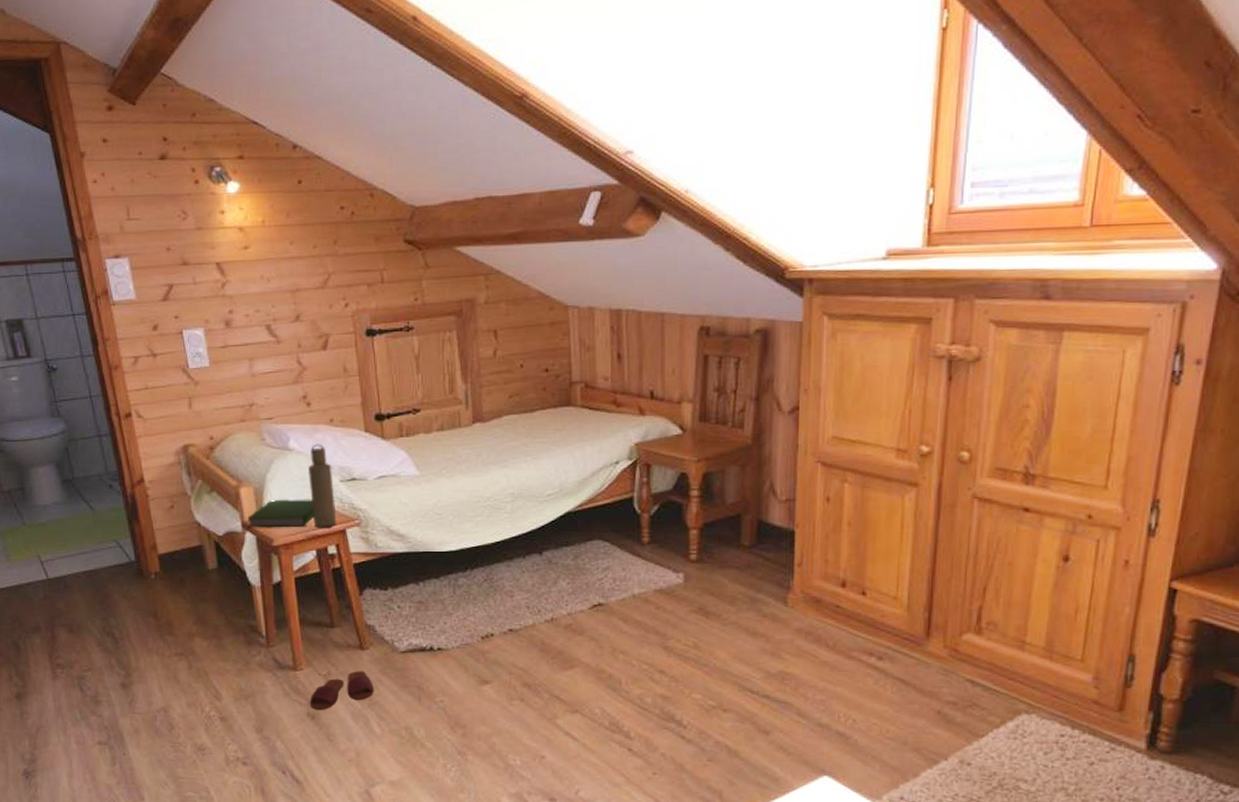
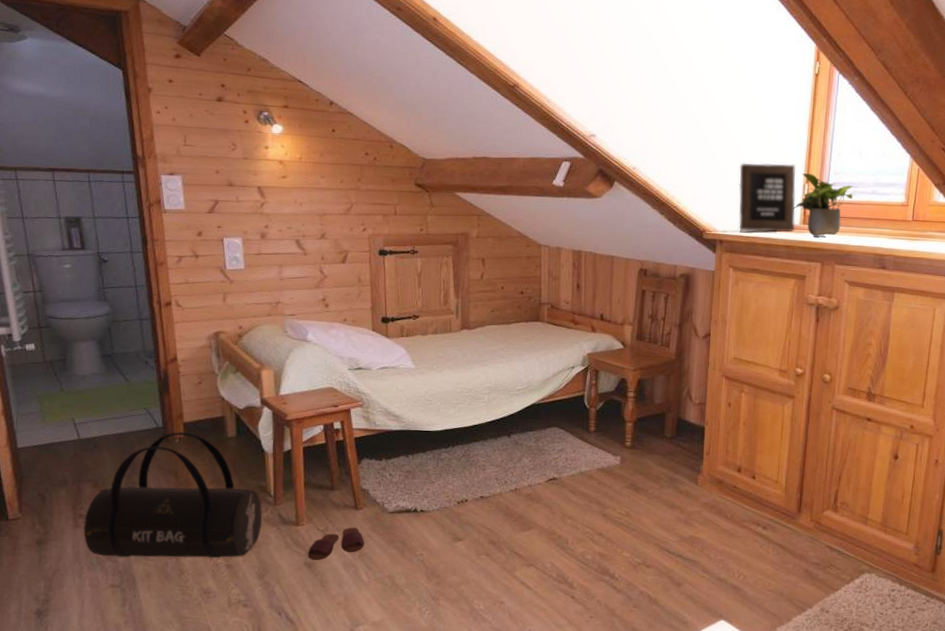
duffel bag: none [62,566,256,711] -> present [83,432,262,558]
hardcover book: present [246,499,314,528] -> none [265,381,324,406]
bottle: present [307,443,337,528] -> none [321,338,344,407]
picture frame: none [834,163,916,263] -> present [738,162,796,233]
potted plant: none [913,173,1001,263] -> present [793,173,853,237]

